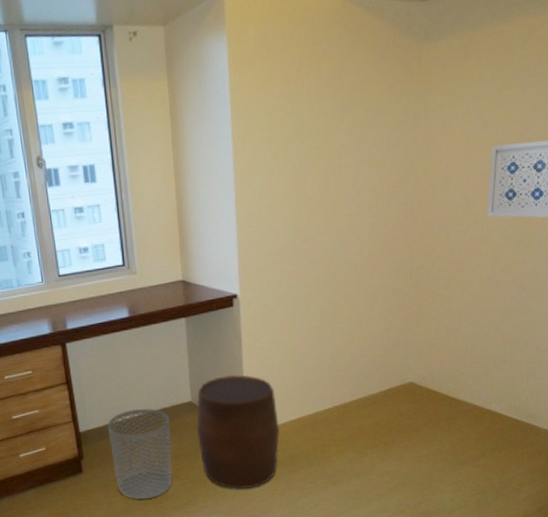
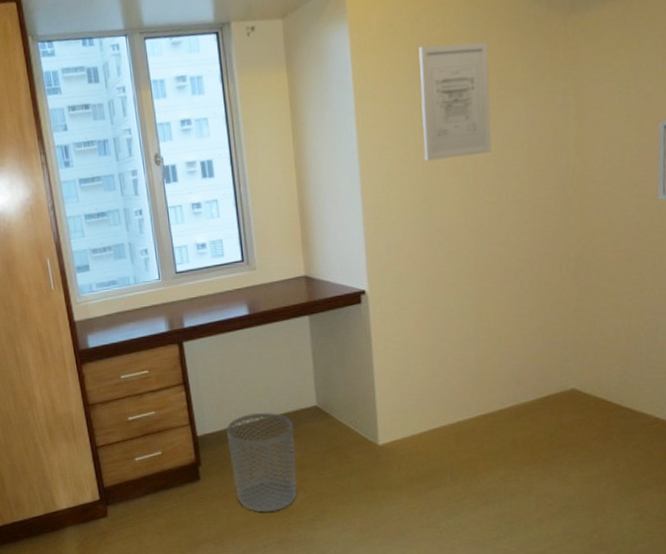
stool: present [196,374,280,489] -> none [322,377,418,505]
wall art: none [291,62,353,174] -> present [419,41,492,161]

